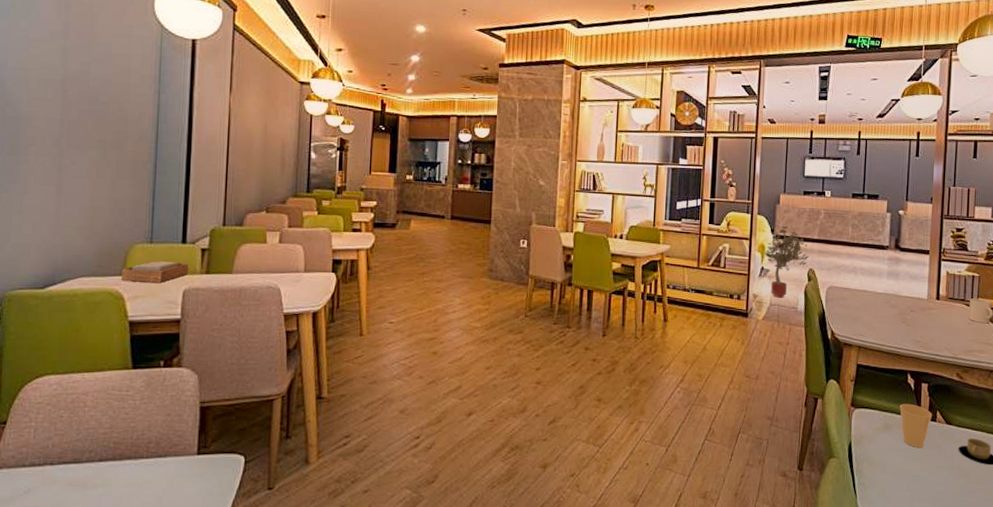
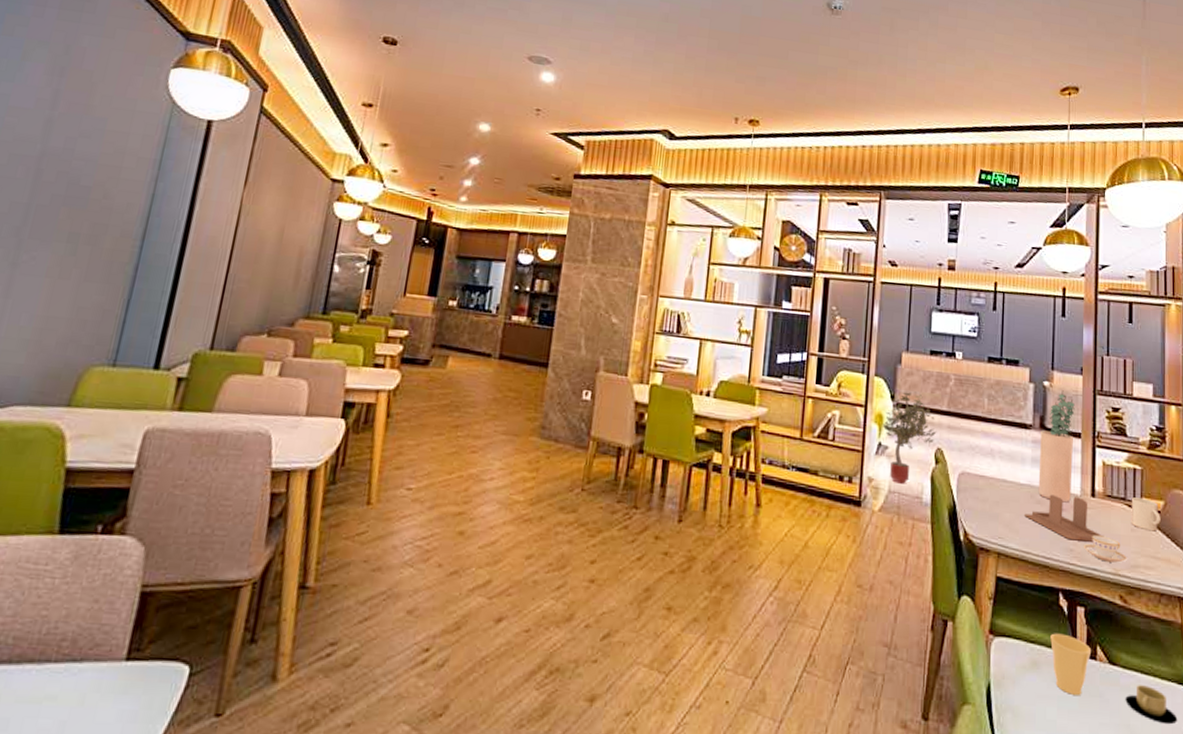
napkin holder: present [122,261,189,284] -> none [66,390,158,421]
napkin holder: none [881,300,946,334] -> present [1025,494,1104,542]
vase: none [892,217,925,305] -> present [1038,390,1075,503]
teacup: none [928,329,964,349] -> present [1083,535,1127,563]

